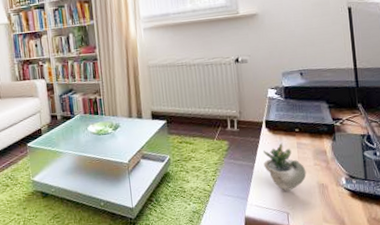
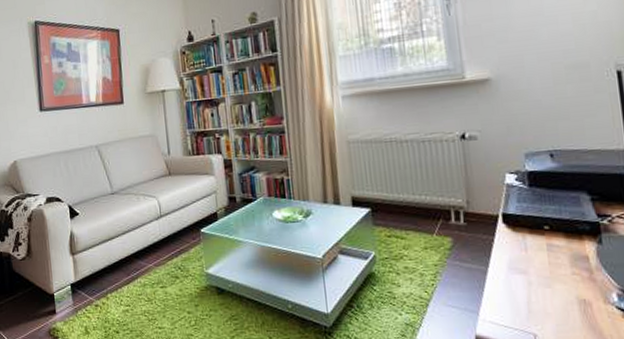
succulent plant: present [262,143,336,191] -> none [499,244,604,306]

